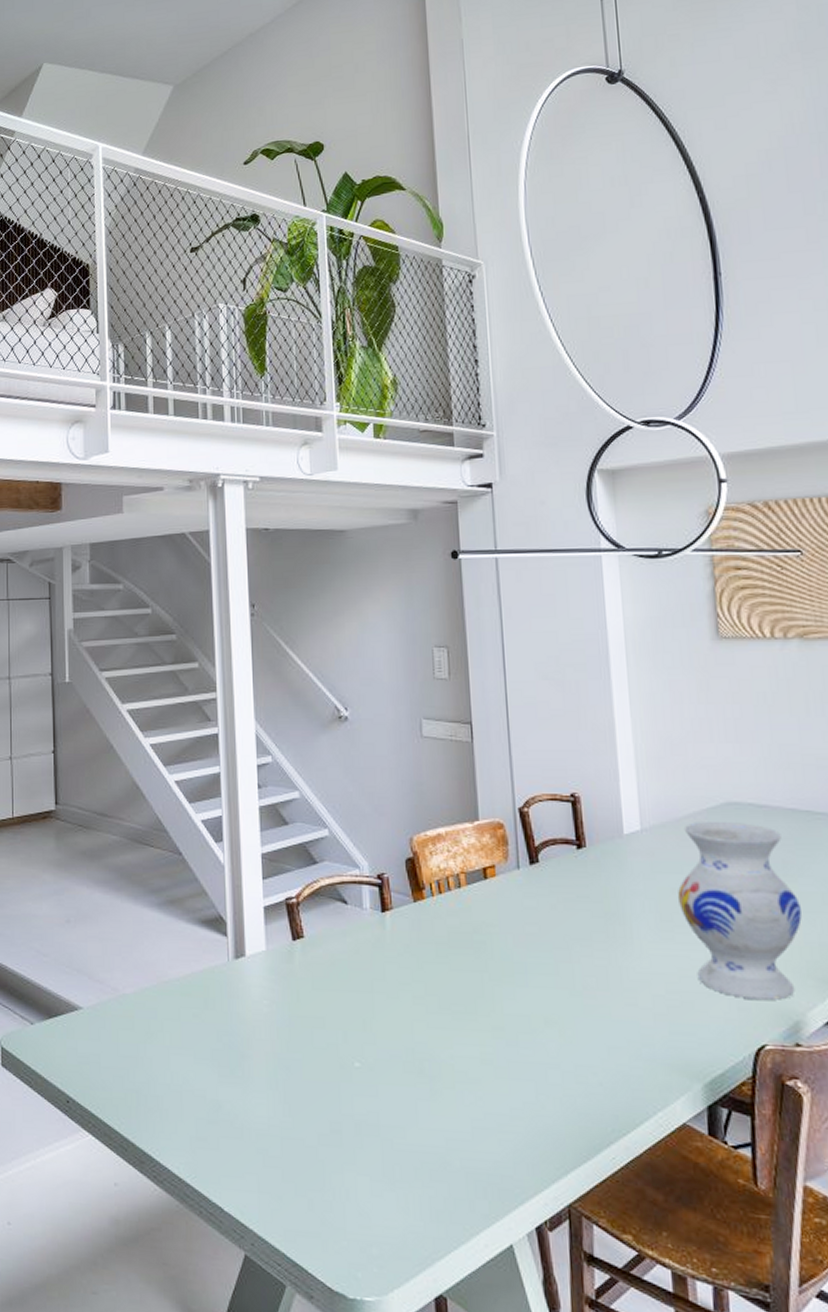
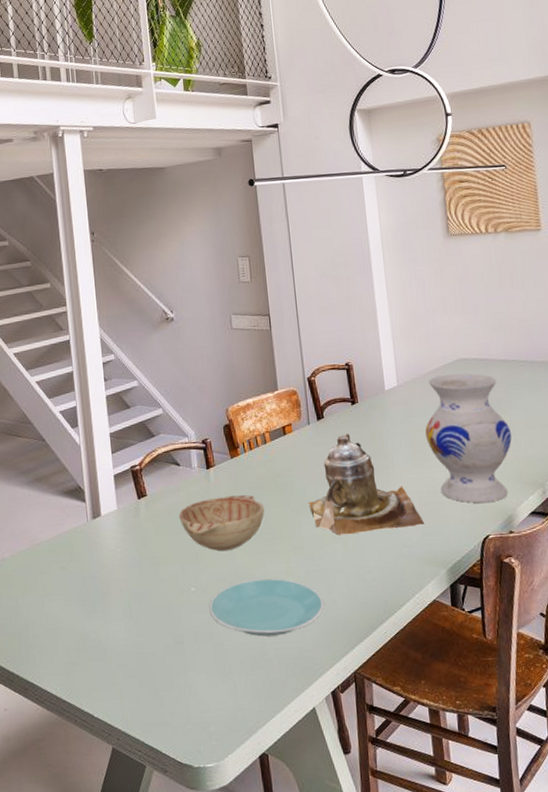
decorative bowl: none [343,949,456,1021] -> present [179,495,265,552]
plate: none [377,1062,530,1141] -> present [209,578,324,637]
teapot: none [514,886,674,1020] -> present [309,434,425,536]

